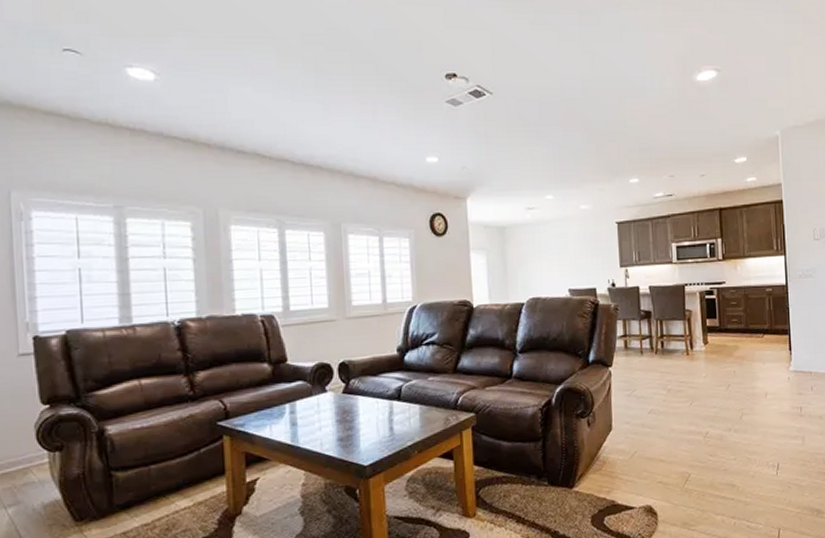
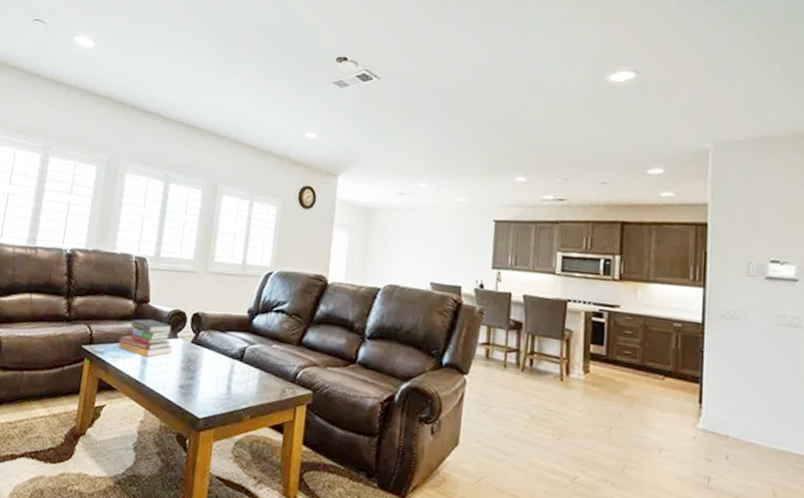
books: none [260,378,323,419] -> present [118,319,173,358]

